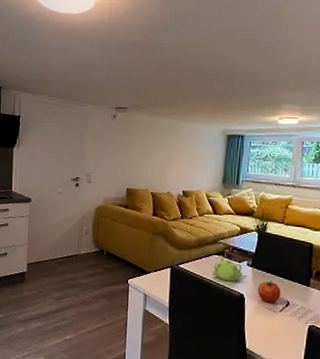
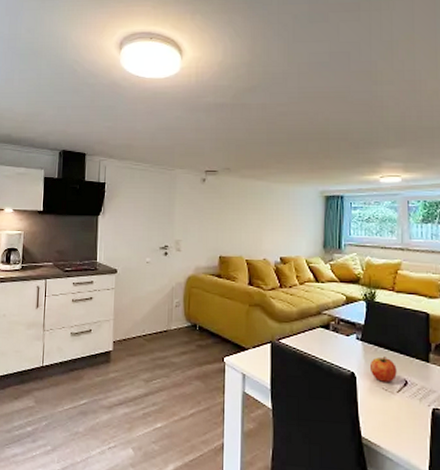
teapot: present [211,256,243,282] -> none [317,328,352,359]

